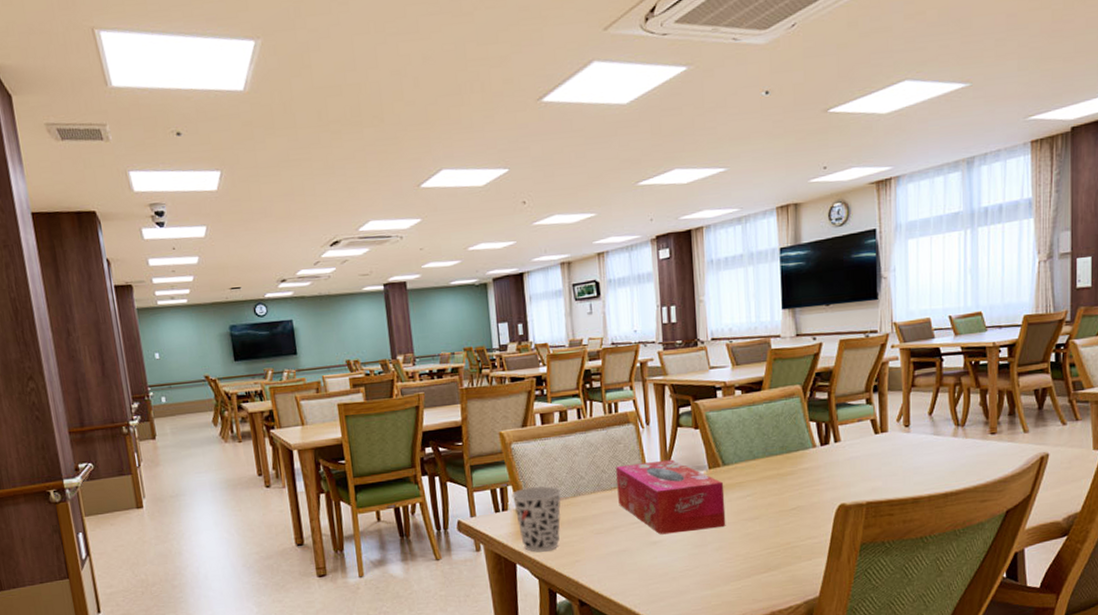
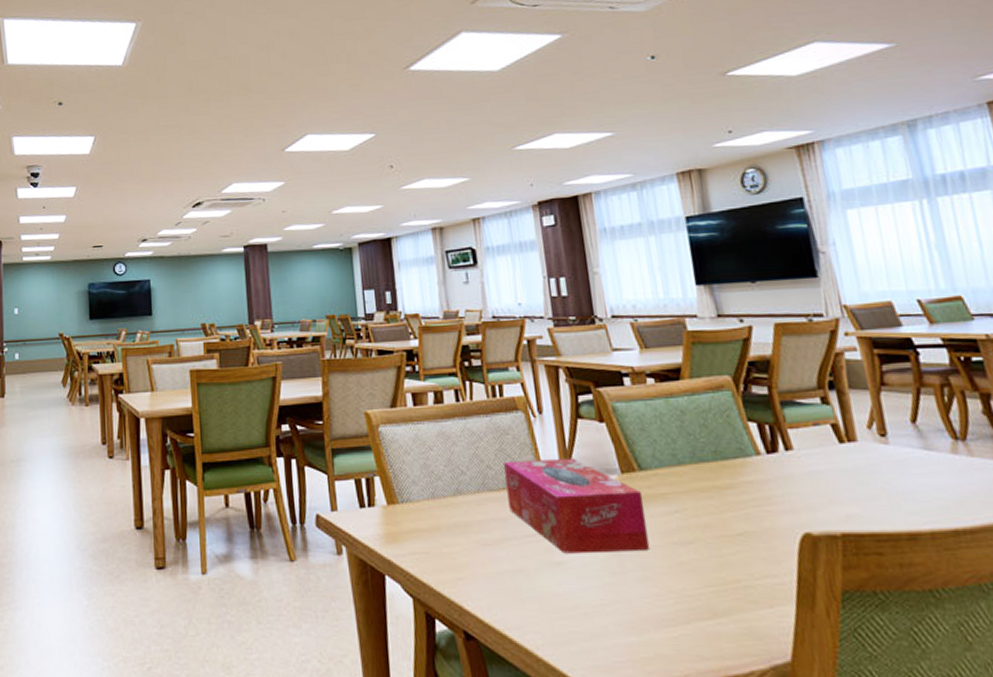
cup: present [511,486,562,552] -> none [379,480,439,563]

